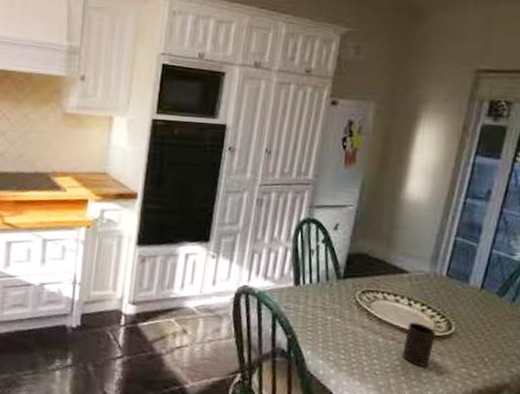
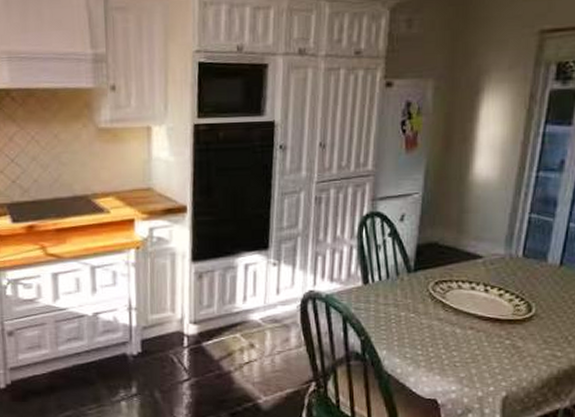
cup: present [402,322,436,367] -> none [482,308,515,353]

